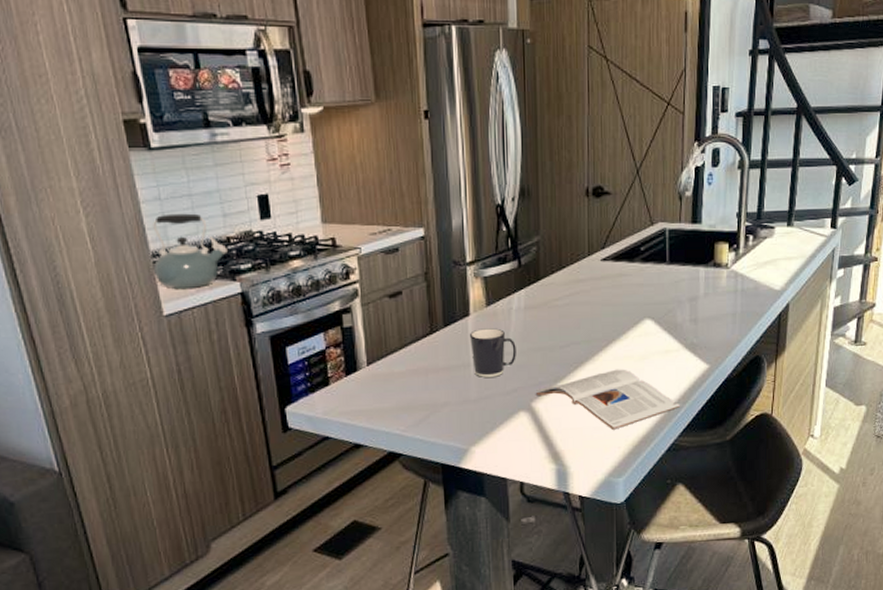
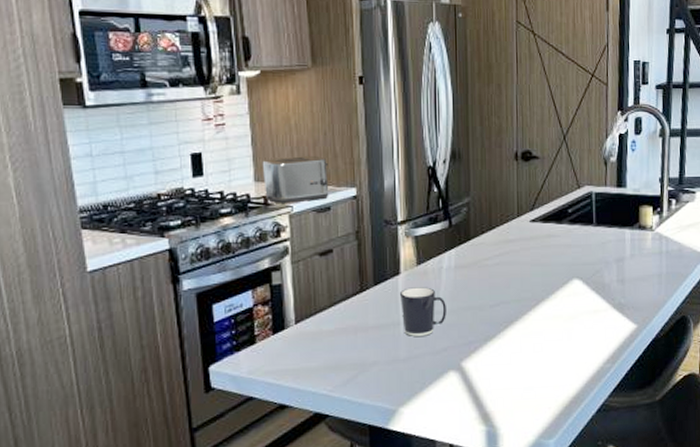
kettle: present [153,213,227,289] -> none [81,170,157,244]
toaster: none [328,194,397,246] -> present [262,155,329,205]
magazine: present [536,369,681,430] -> none [466,328,610,390]

